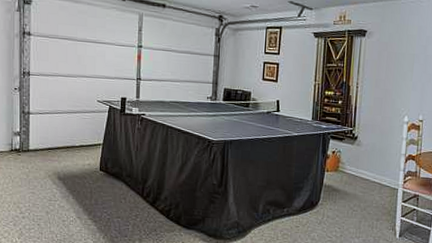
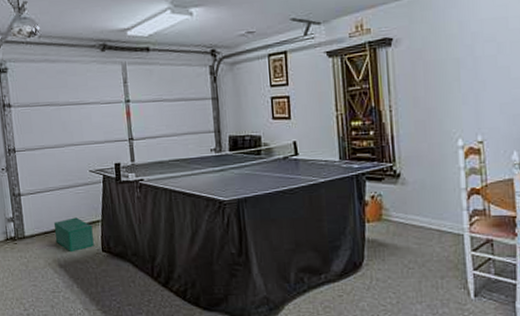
storage bin: none [58,138,93,168] -> present [54,217,94,253]

